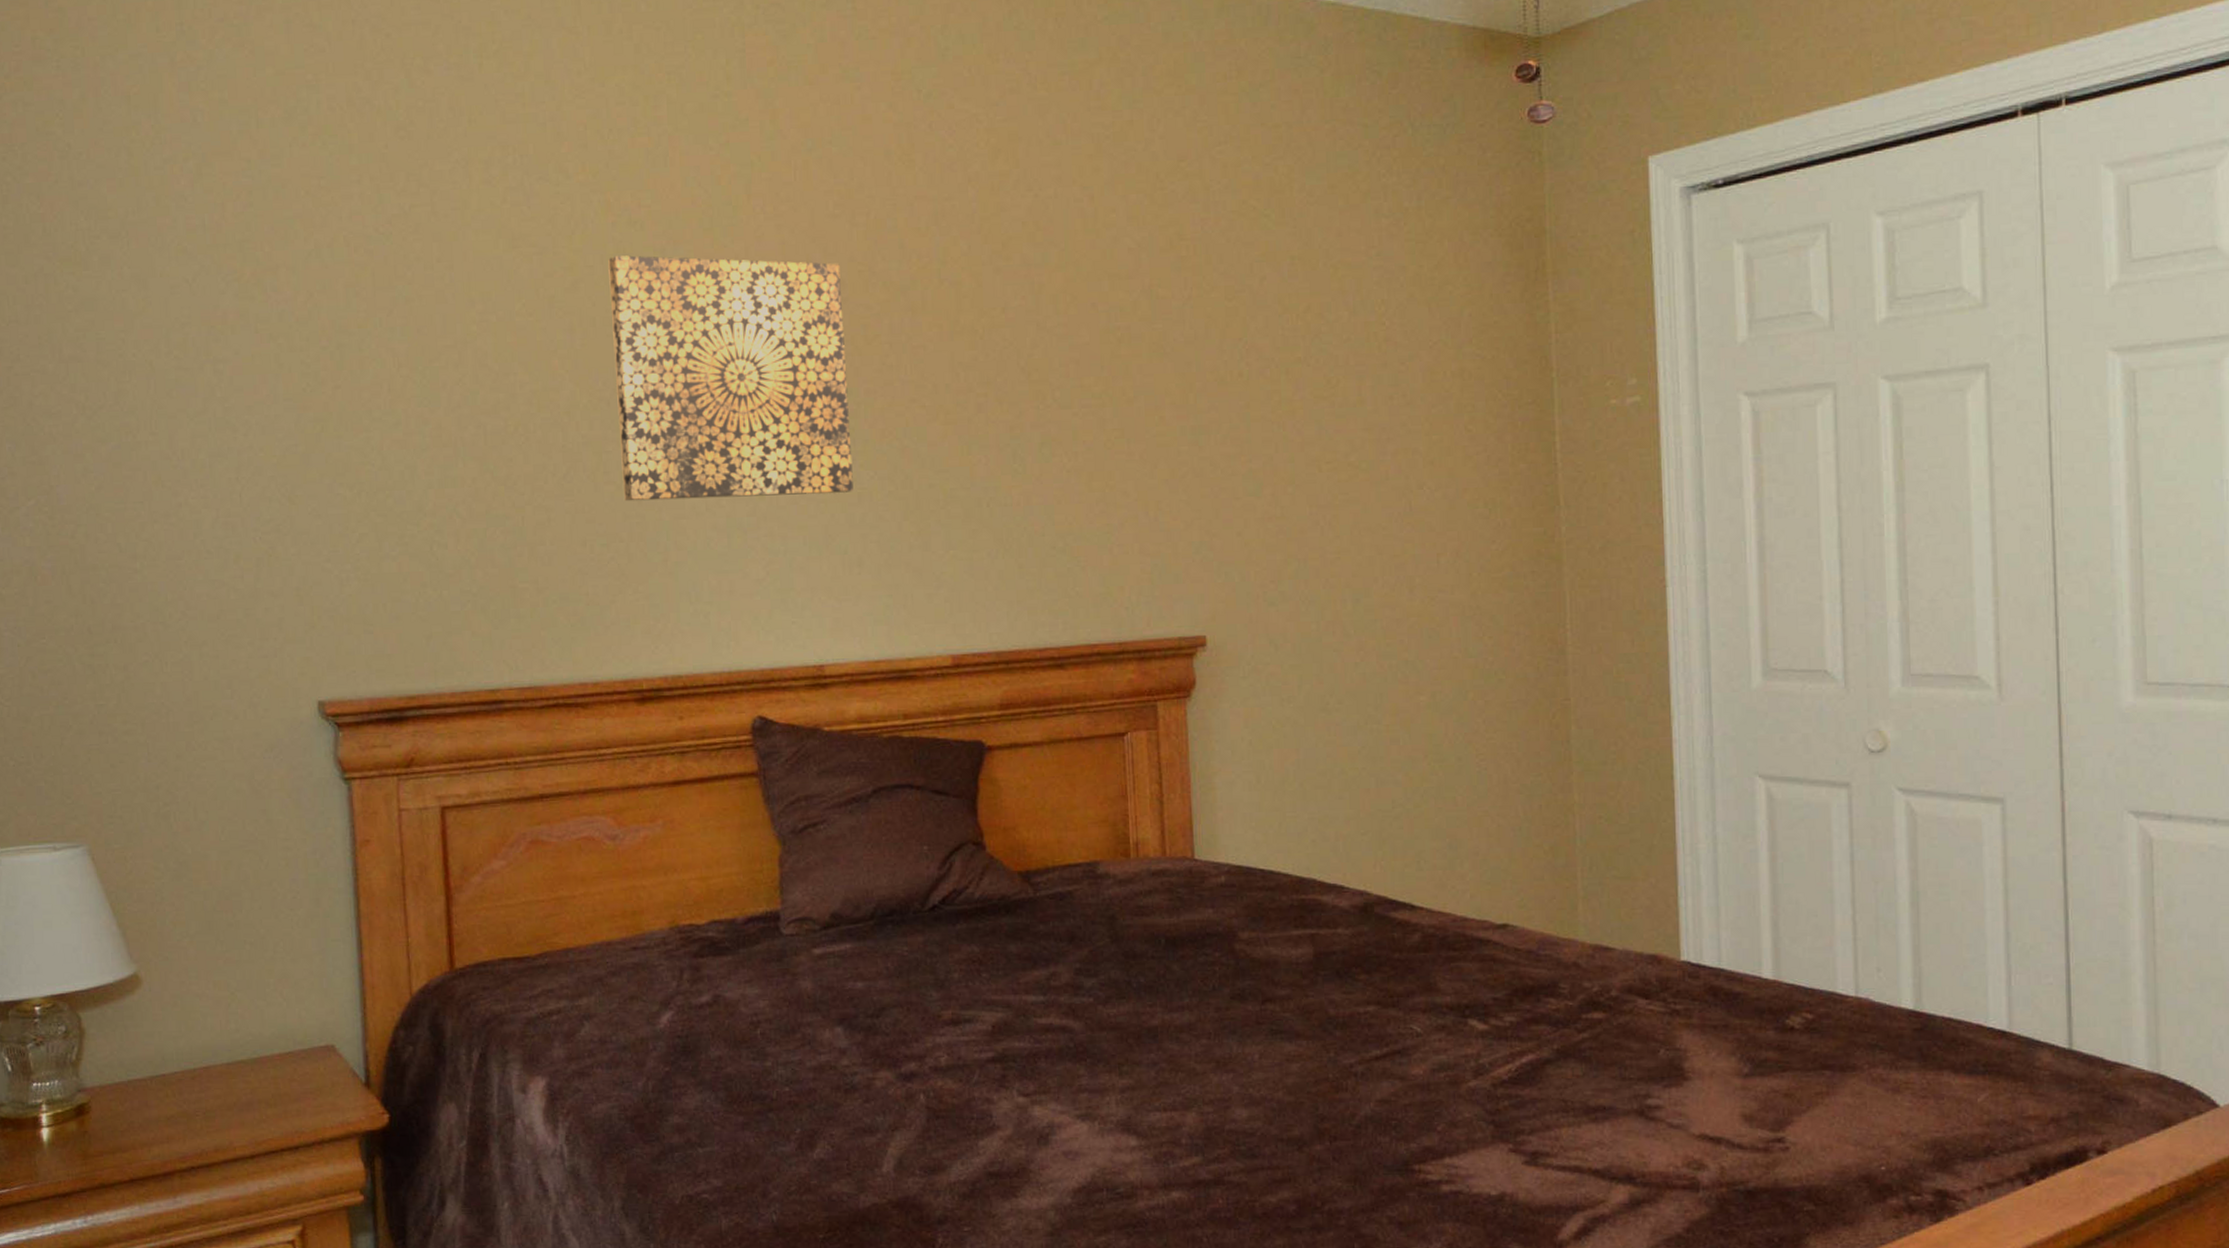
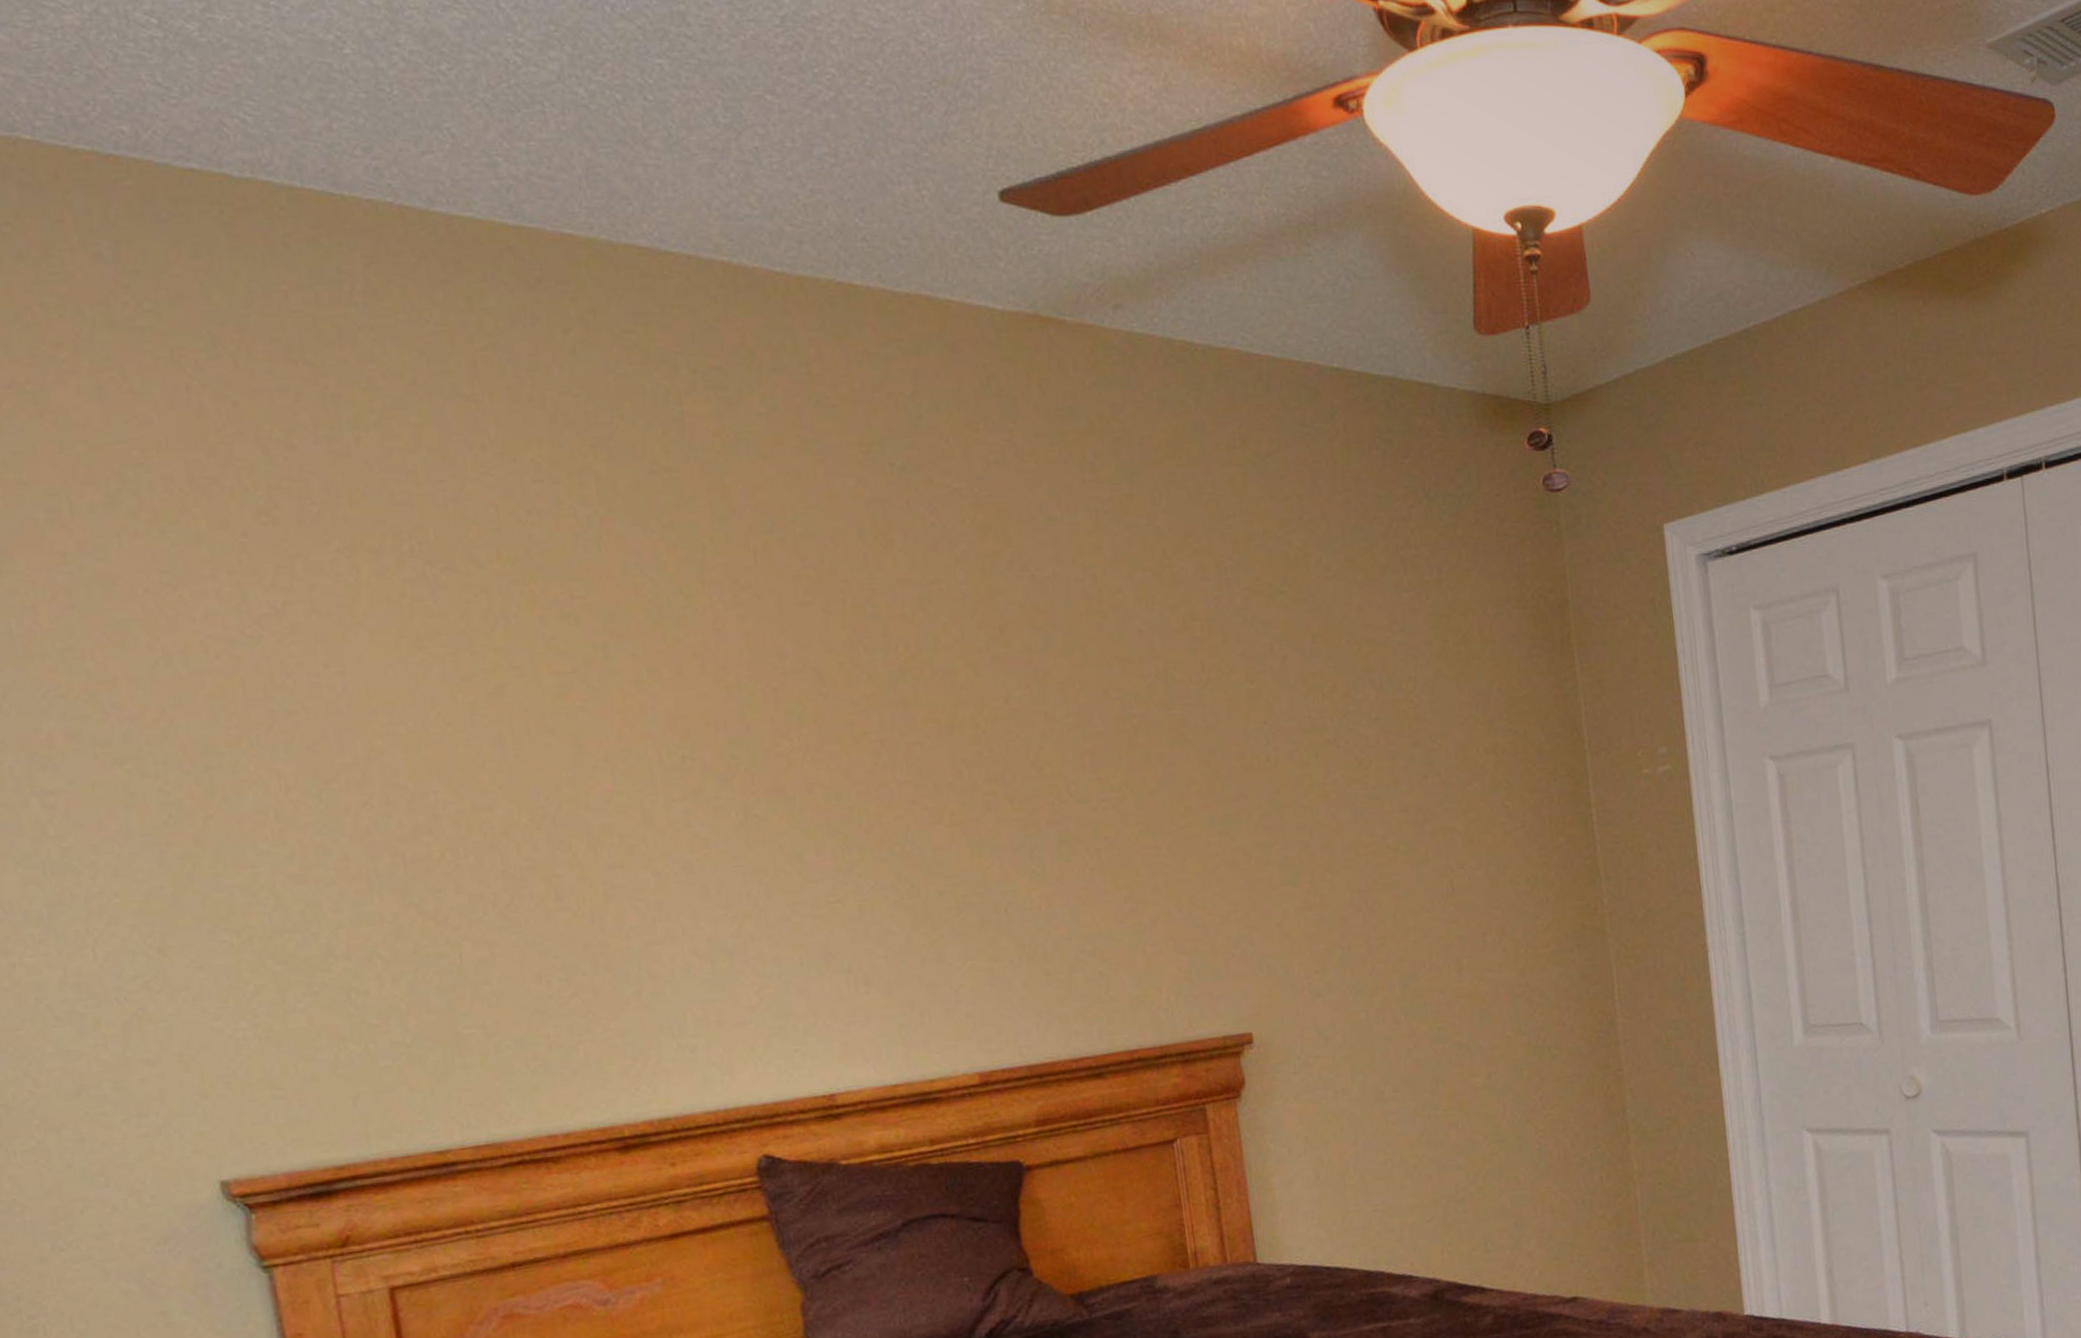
wall art: present [608,255,853,501] -> none [539,653,853,930]

